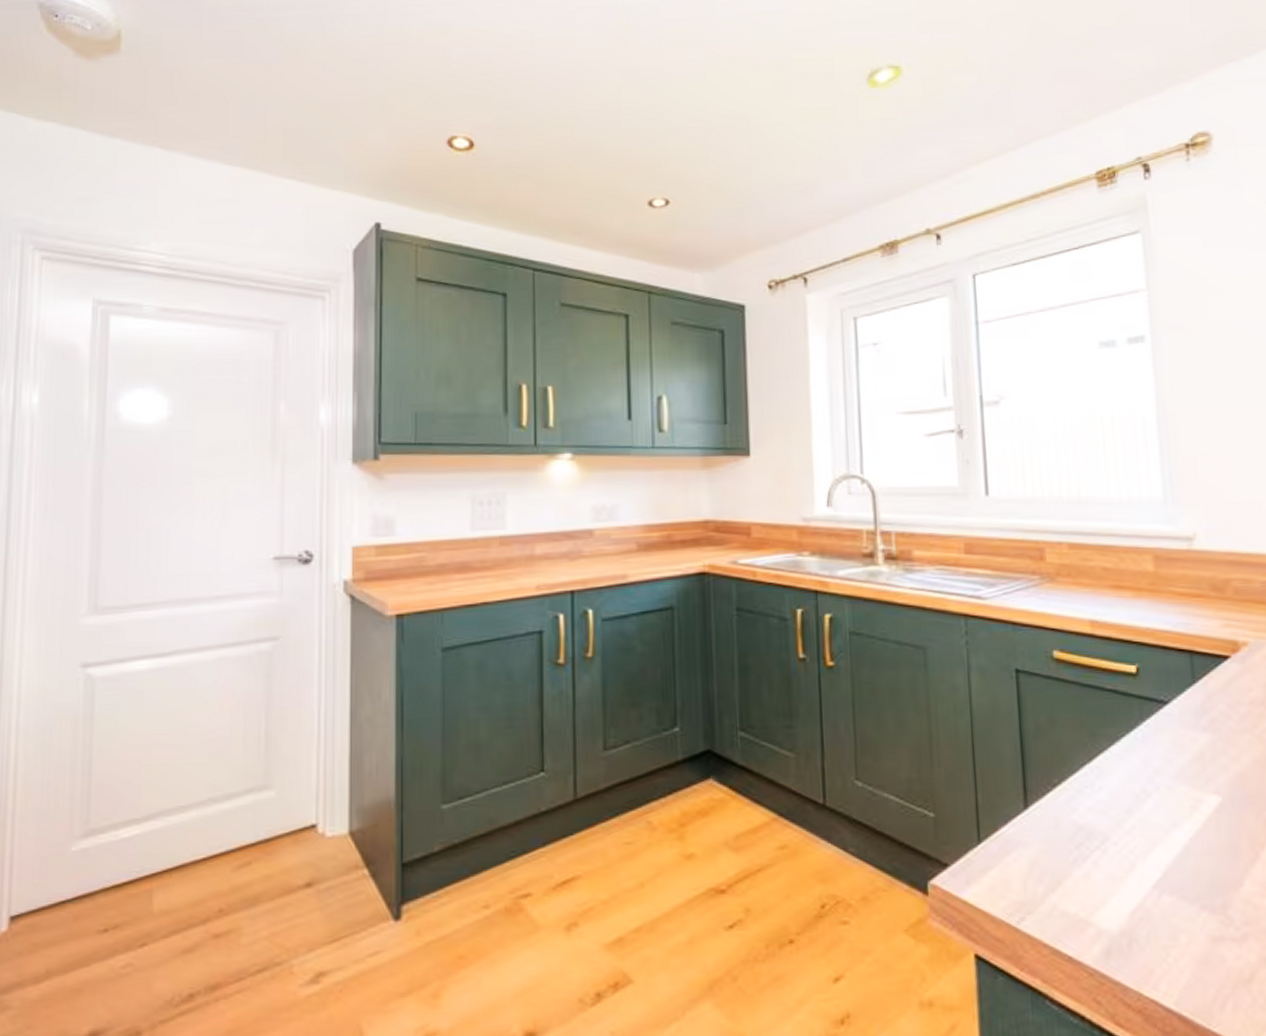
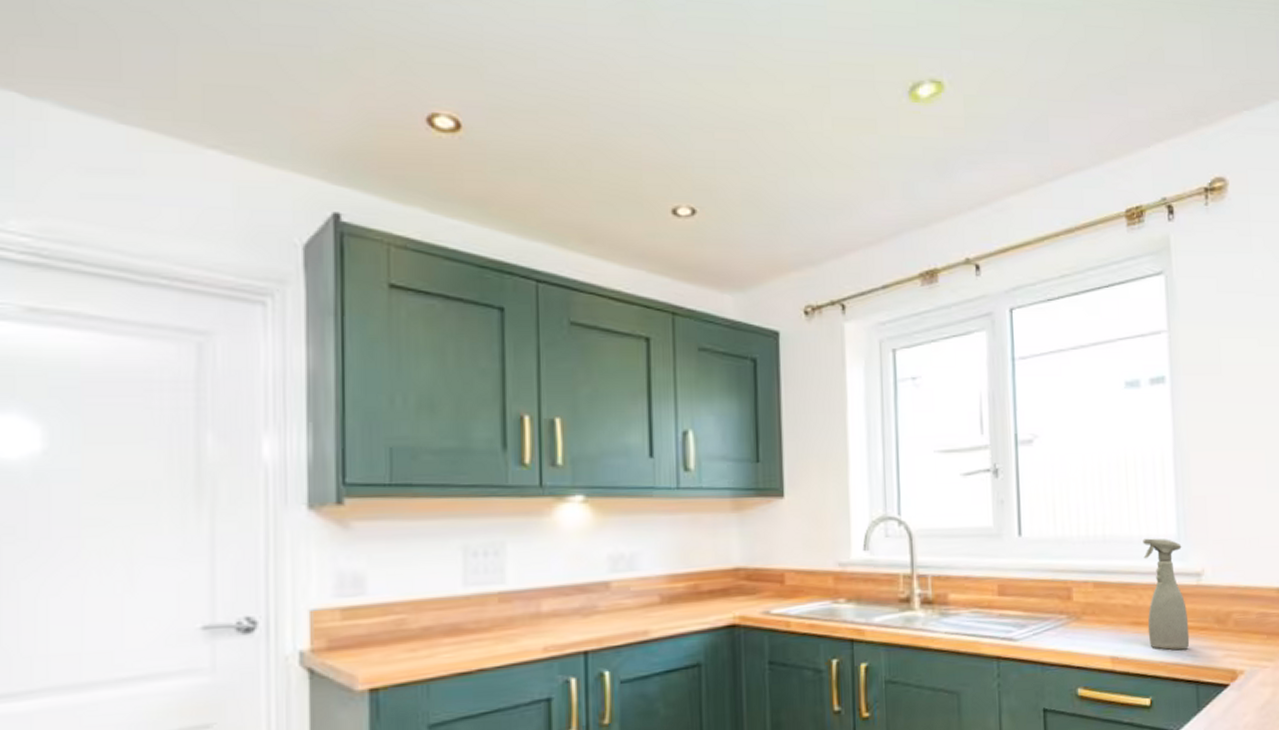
spray bottle: none [1123,500,1181,617] -> present [1143,538,1190,650]

